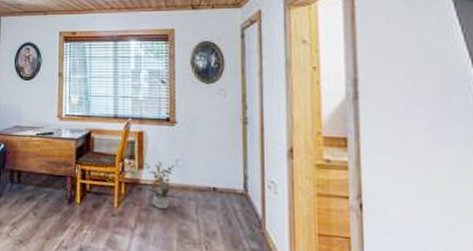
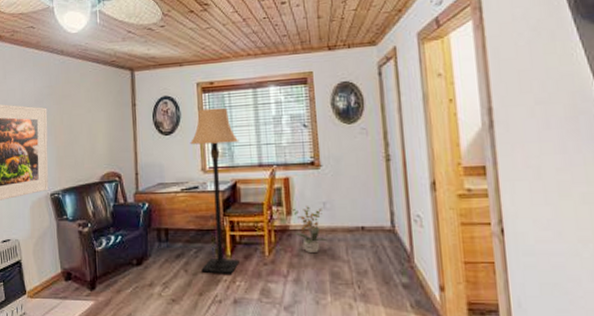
lamp: none [48,57,97,222] -> present [189,107,240,274]

